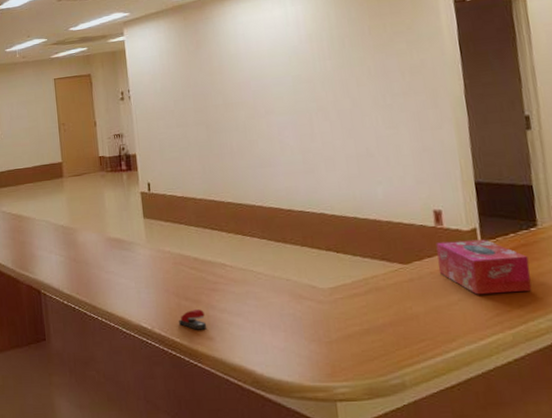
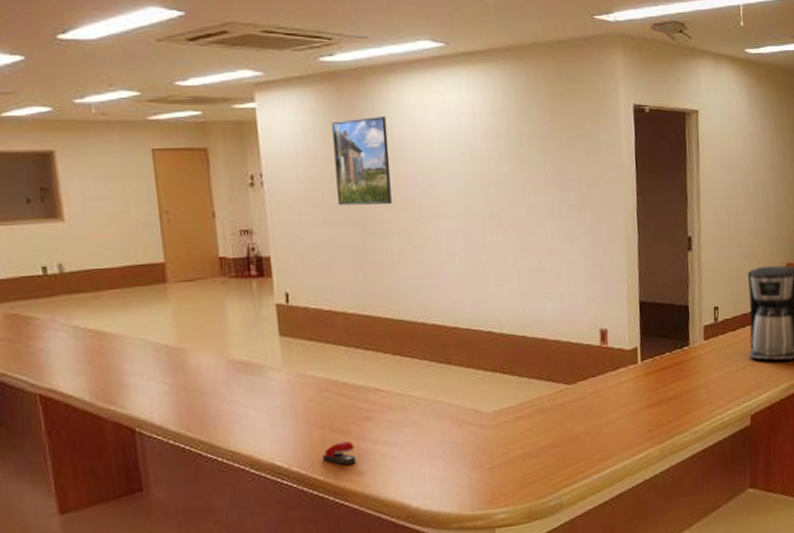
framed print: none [180,34,231,110] -> present [331,115,392,206]
tissue box: present [436,239,532,295] -> none [600,358,680,413]

